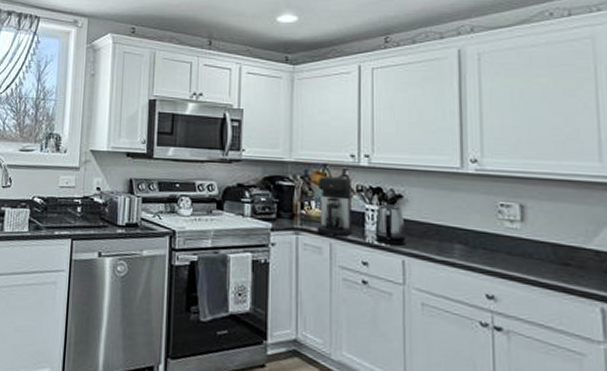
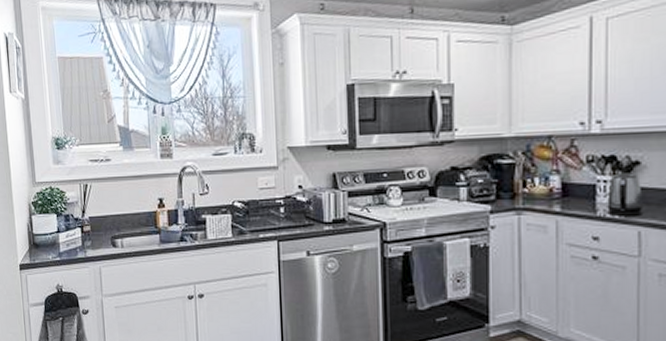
coffee maker: present [317,176,353,237] -> none [541,149,582,213]

